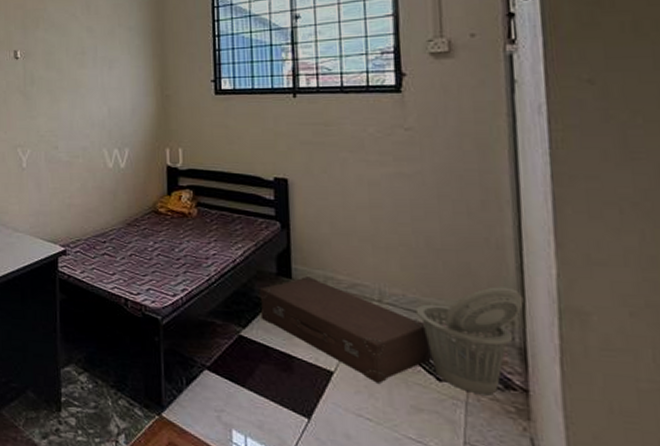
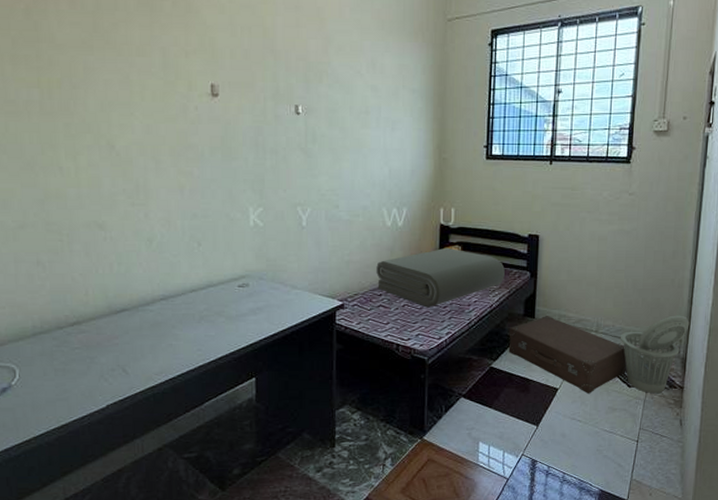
towel: none [99,191,248,259] -> present [376,247,505,308]

